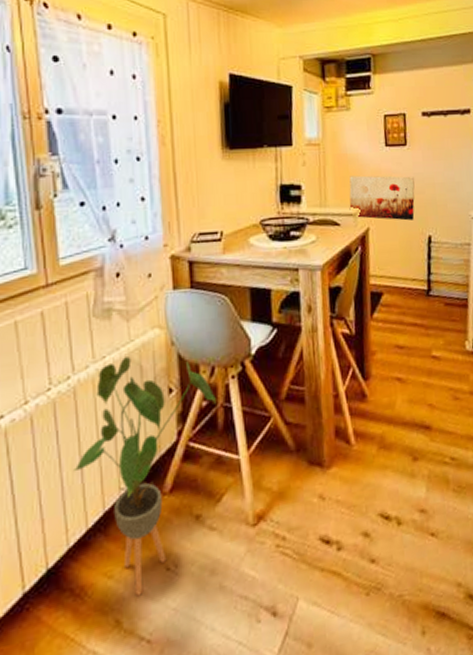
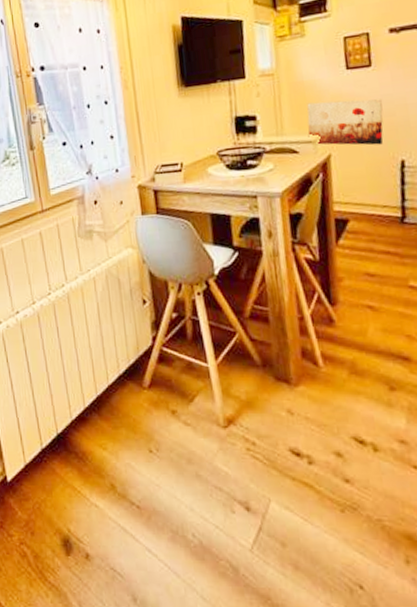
house plant: present [74,357,216,596] -> none [71,271,185,468]

